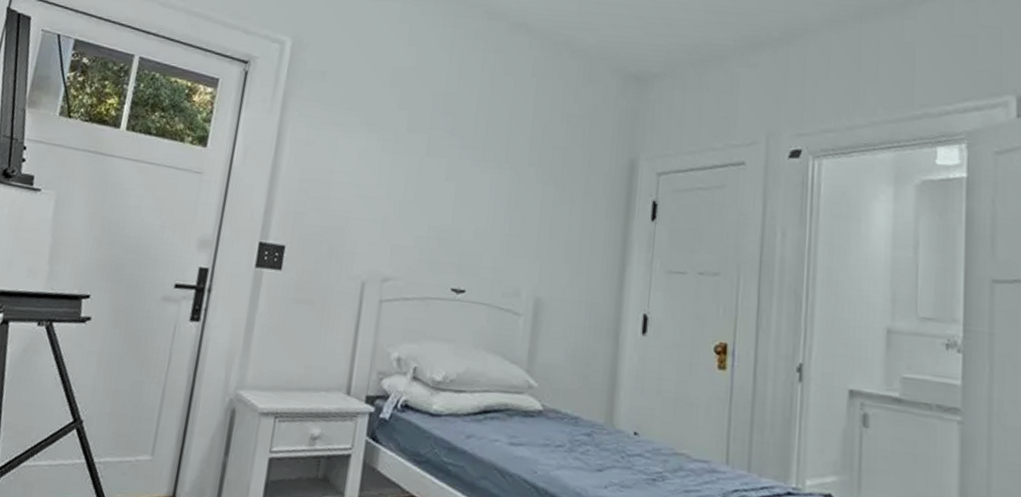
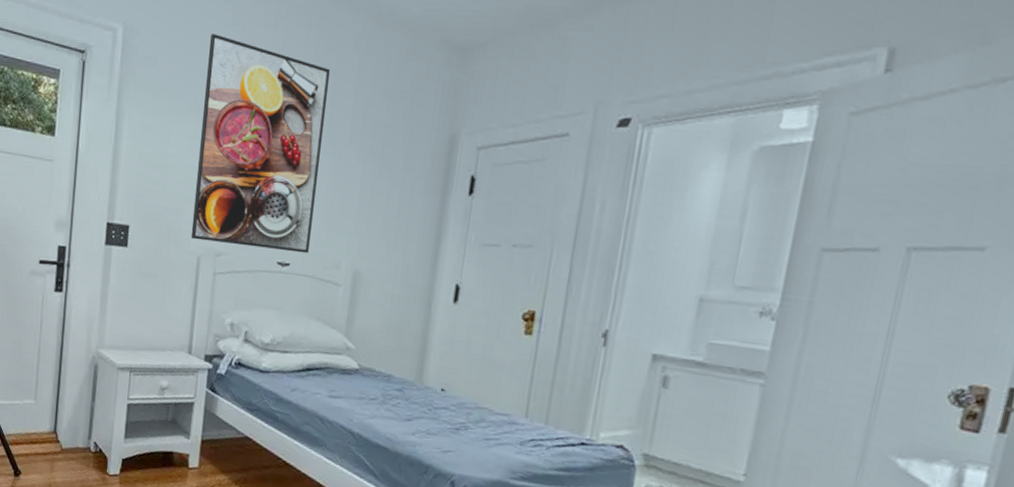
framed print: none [355,52,508,279] -> present [190,34,331,254]

